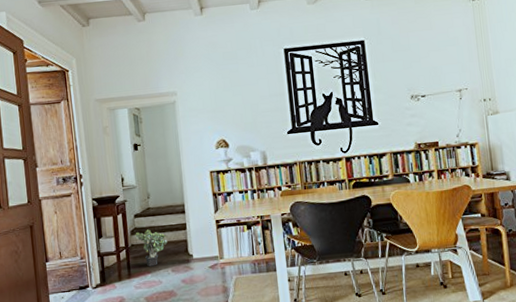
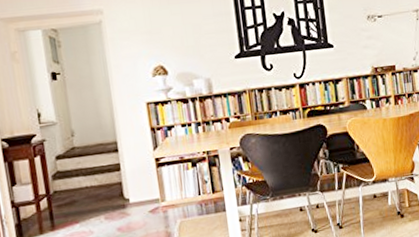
potted plant: present [134,229,168,267] -> none [56,172,99,216]

